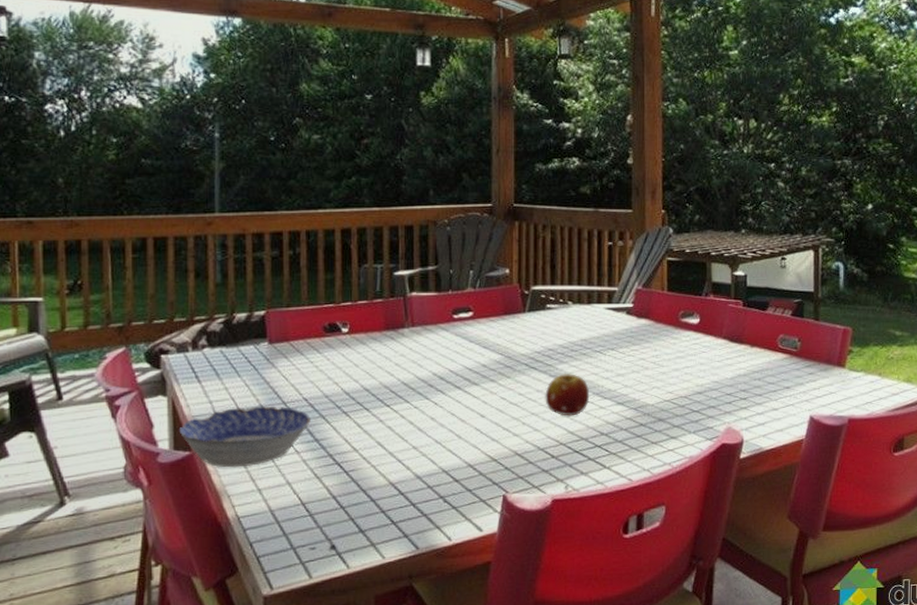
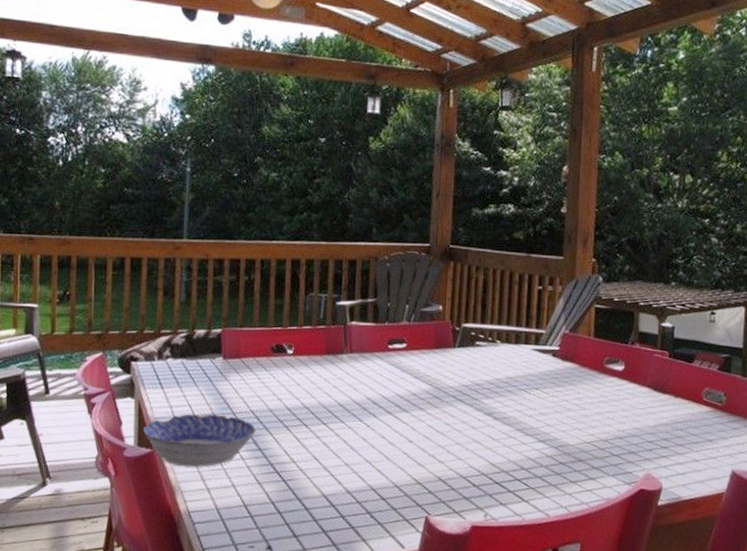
fruit: present [545,374,590,416] -> none [469,408,513,449]

